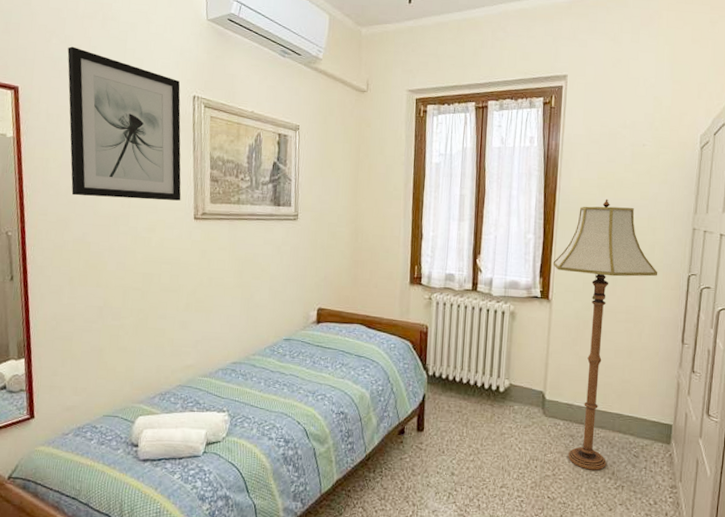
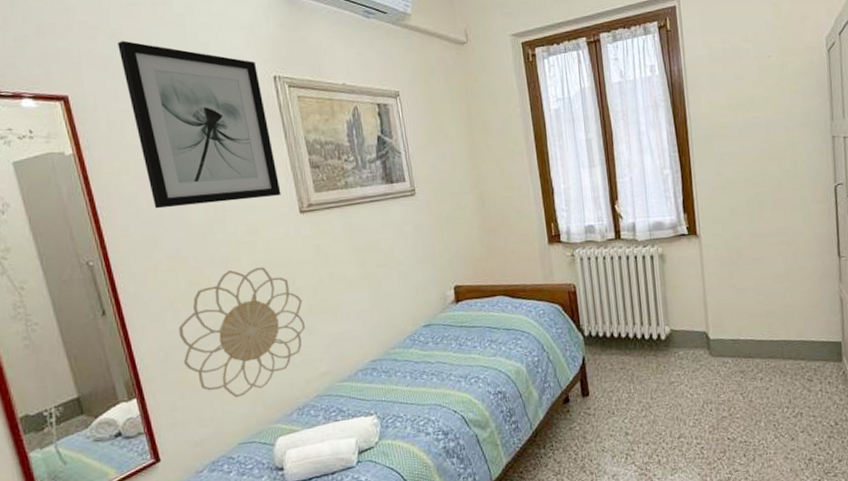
decorative wall piece: none [70,260,182,374] -> present [178,267,305,398]
floor lamp: present [553,198,658,470] -> none [695,119,804,403]

